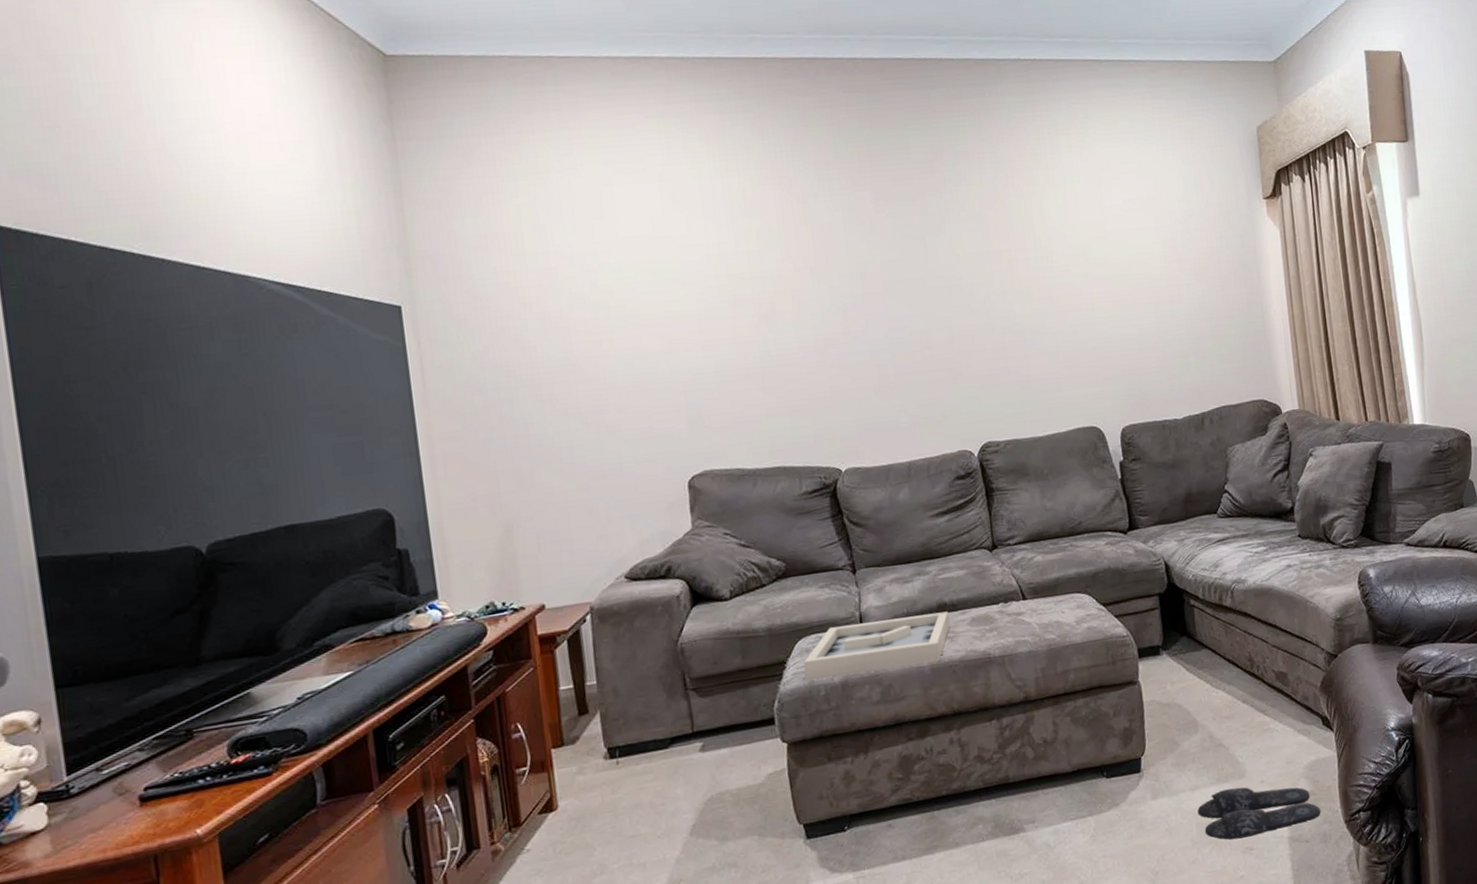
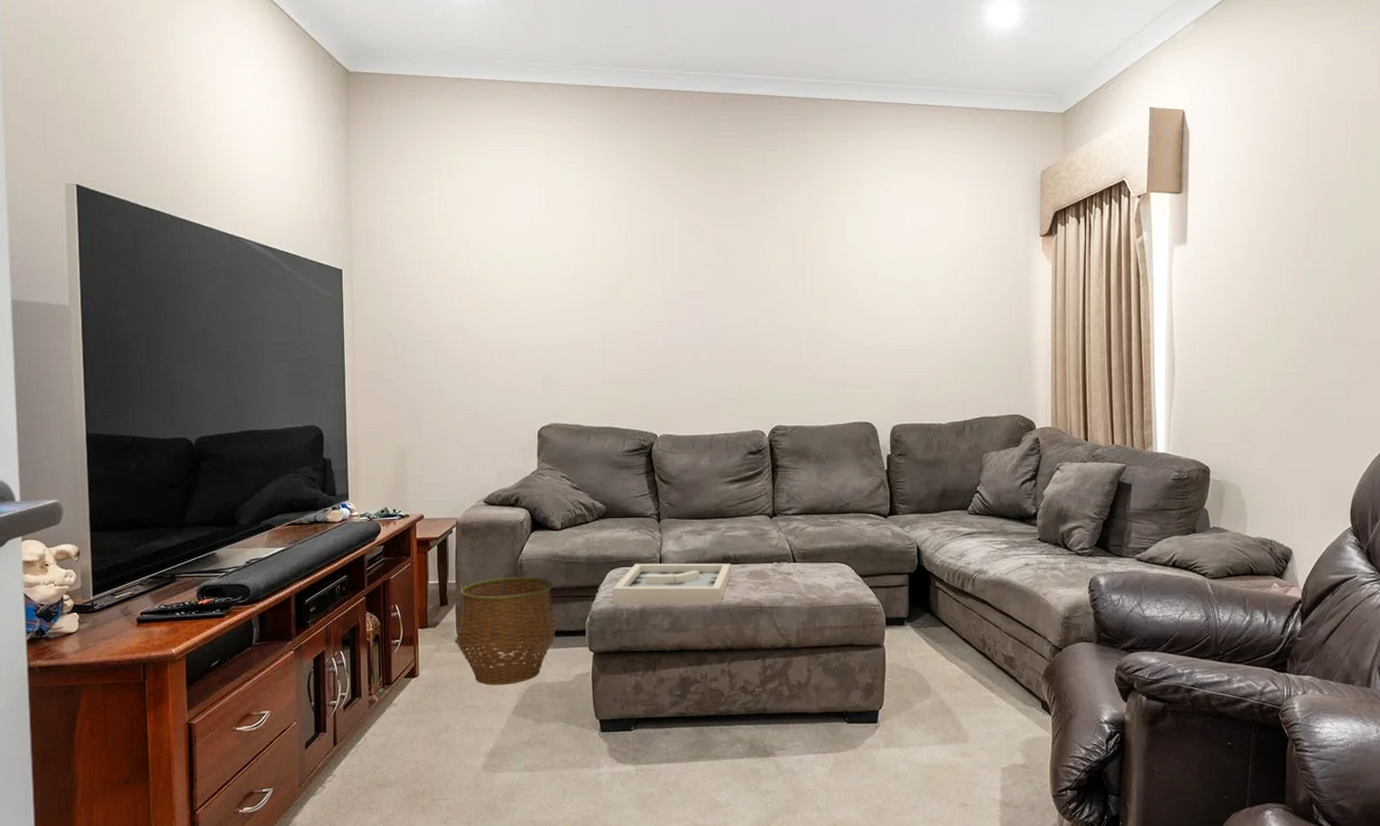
basket: none [602,662,737,805] -> present [456,577,557,685]
slippers: present [1197,787,1320,840] -> none [922,750,1031,794]

